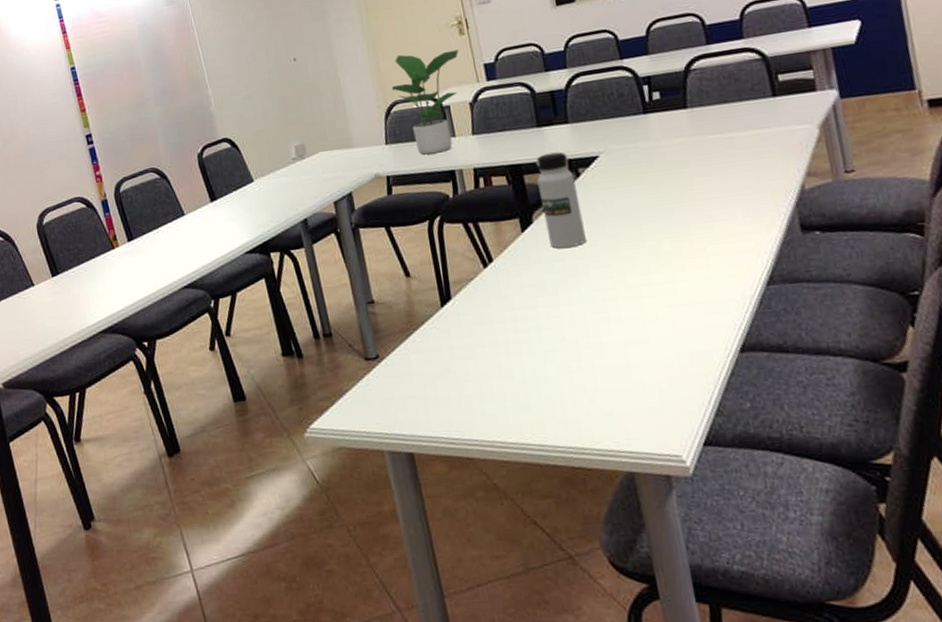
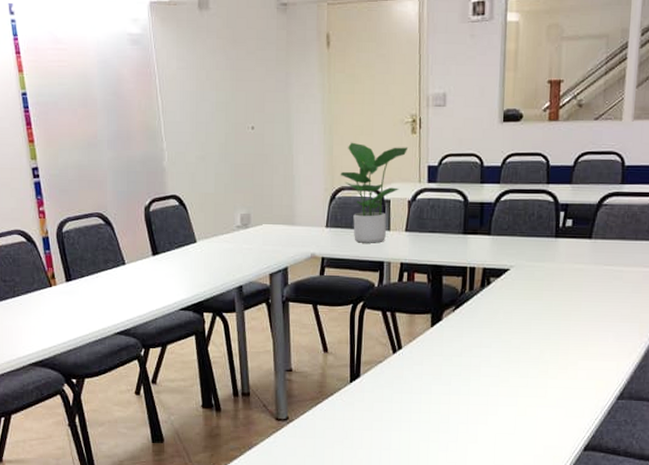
water bottle: present [536,151,586,248] -> none [452,259,485,346]

